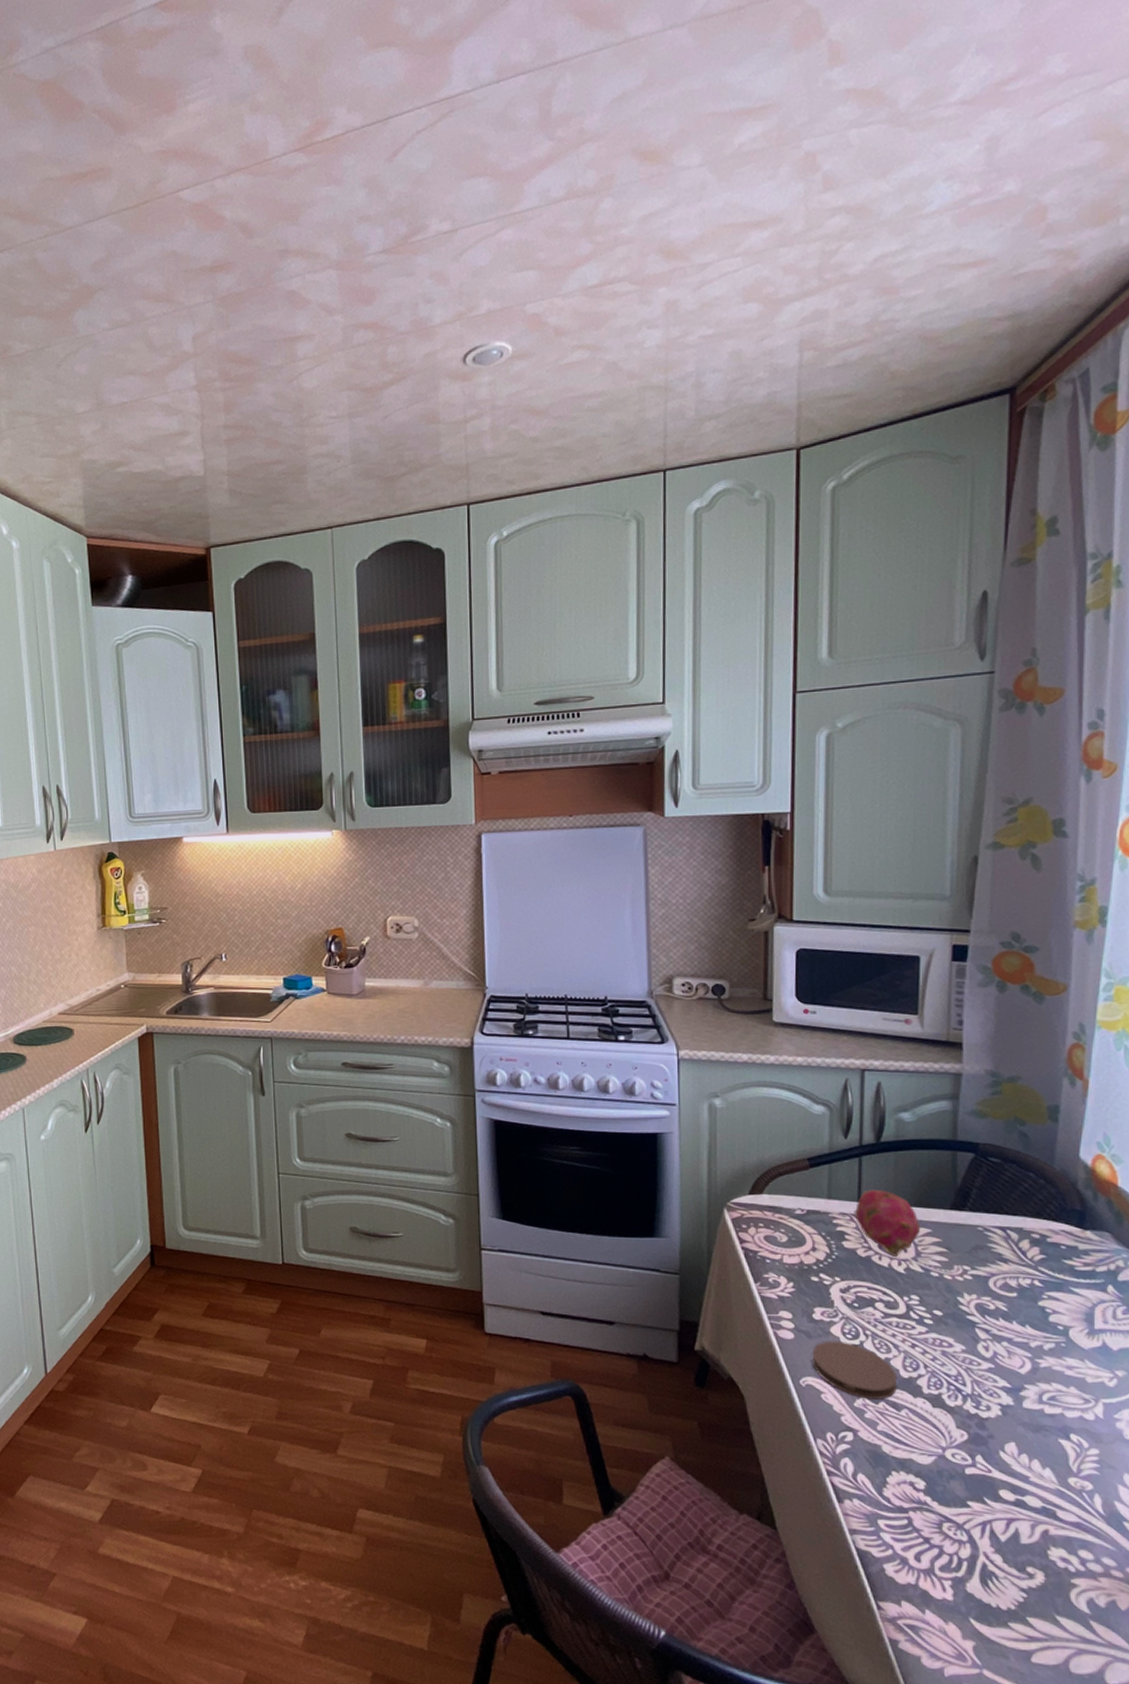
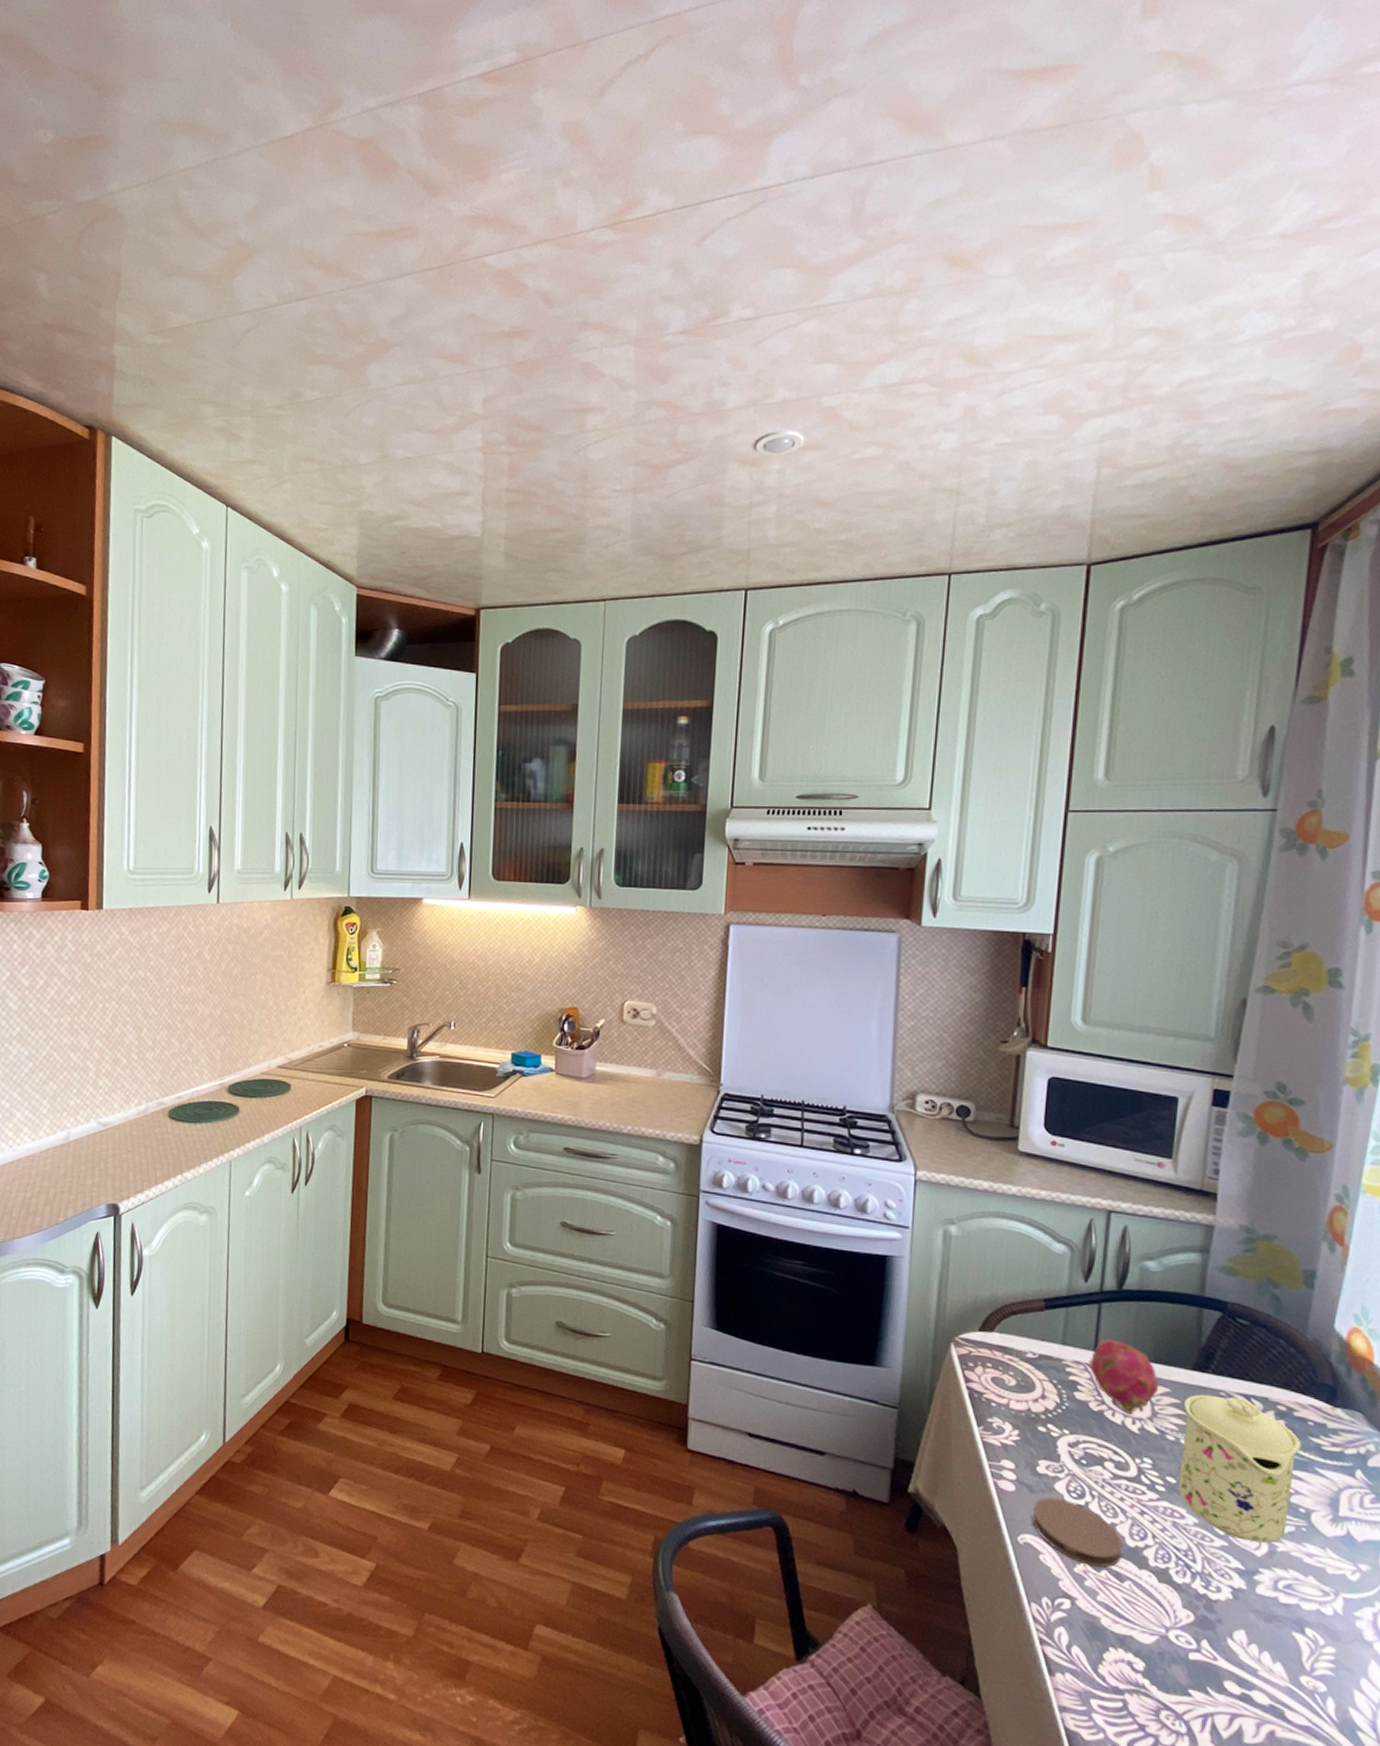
mug: none [944,1231,1056,1361] -> present [1178,1394,1302,1543]

